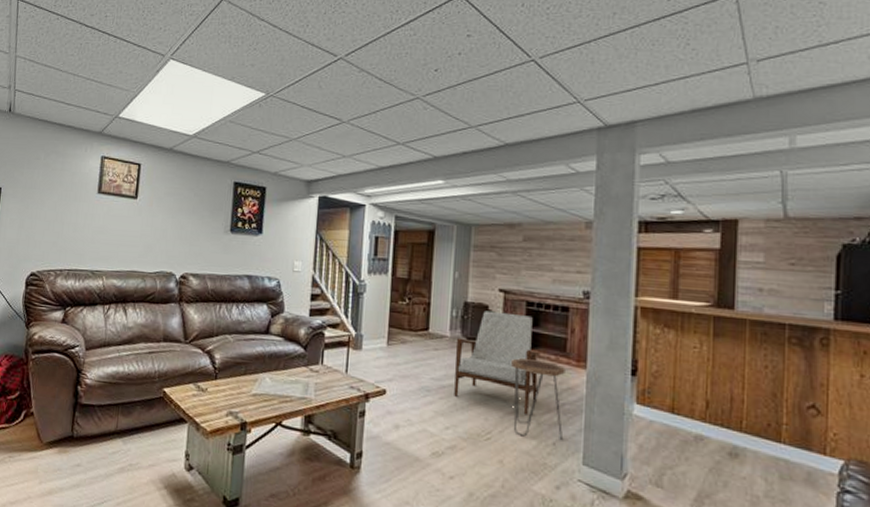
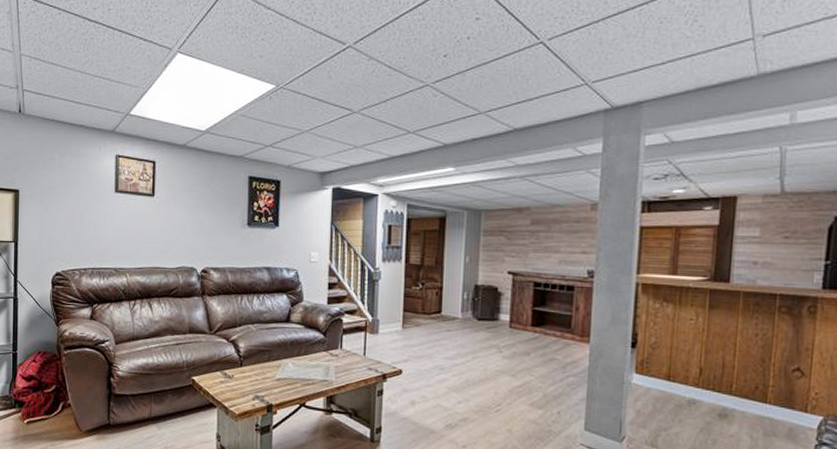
armchair: present [454,310,541,415] -> none [466,292,547,388]
side table: present [511,358,565,440] -> none [519,336,570,409]

